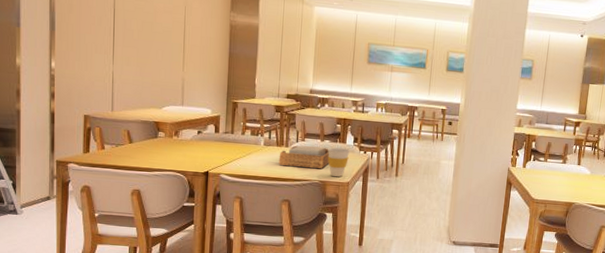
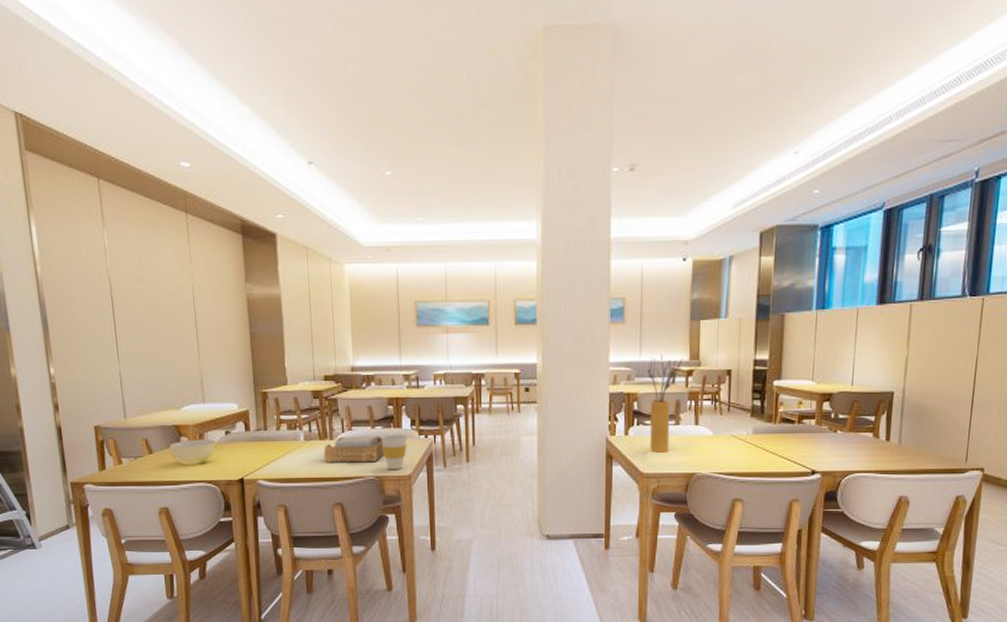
bowl: none [148,135,188,157] -> present [170,439,215,466]
vase: none [541,106,574,184] -> present [648,353,683,453]

